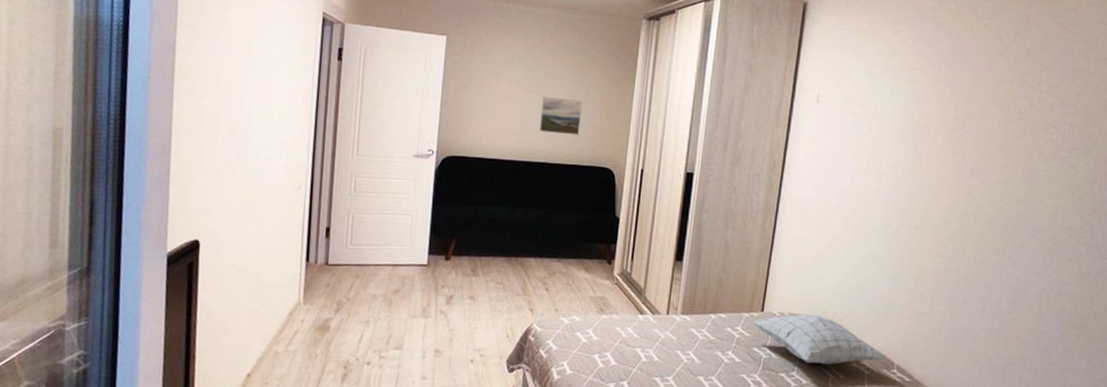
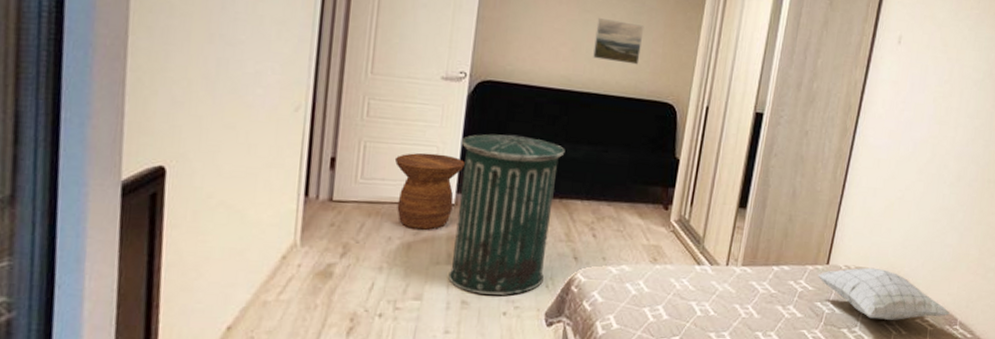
side table: none [377,221,434,288] -> present [394,152,465,230]
trash can: none [423,202,519,344] -> present [448,134,565,295]

